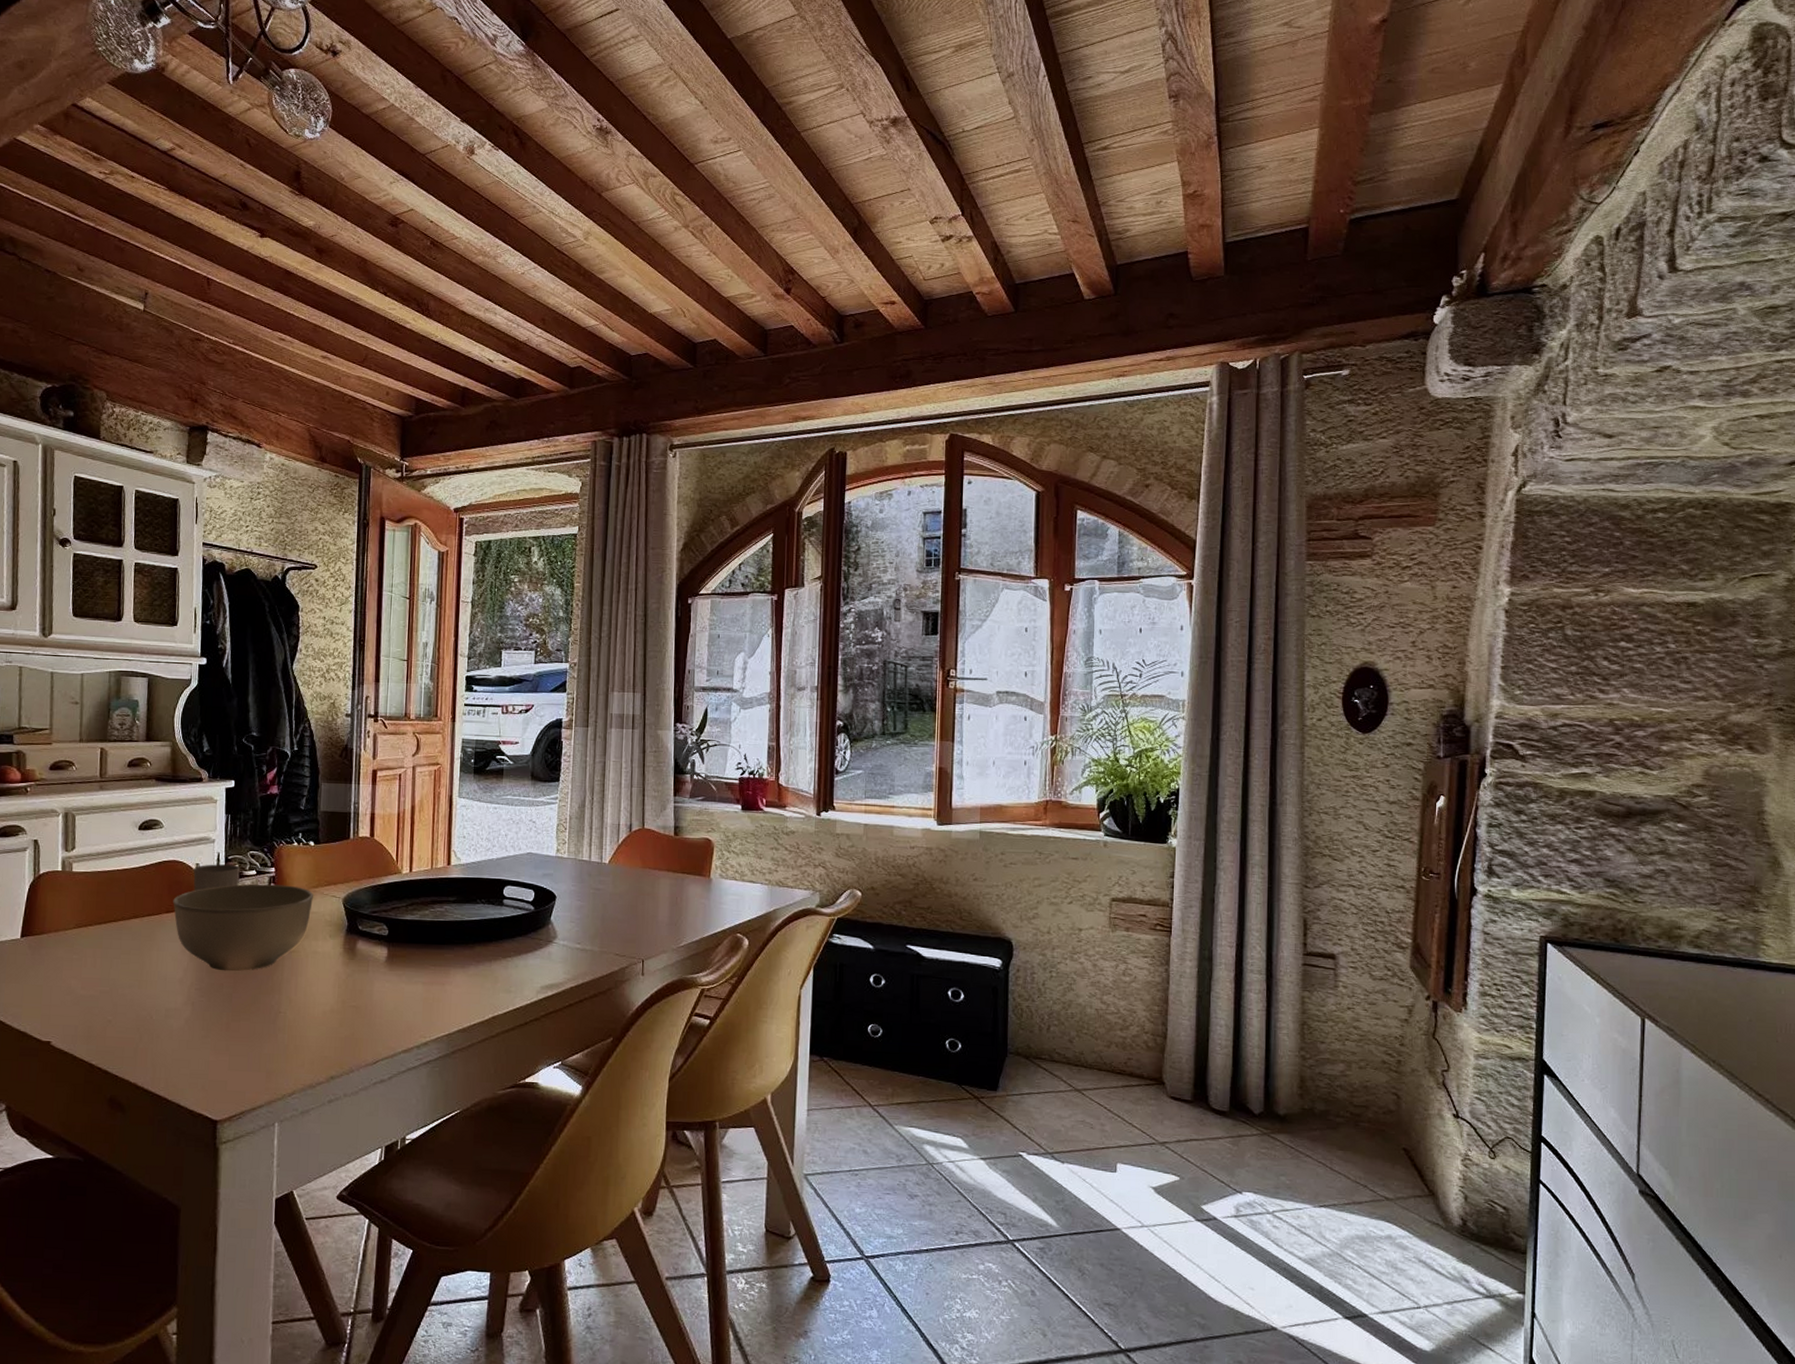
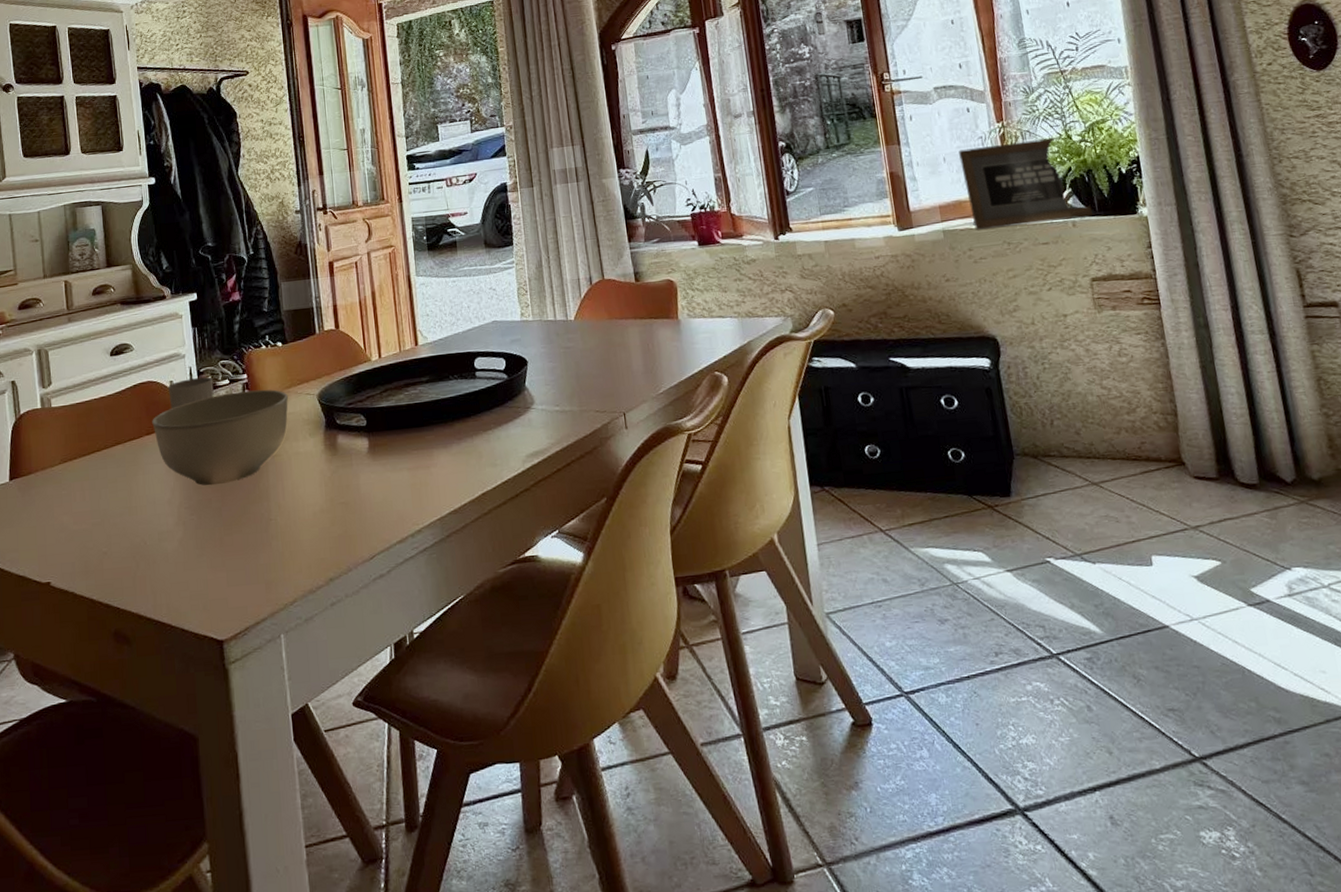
picture frame: none [1008,756,1125,839] -> present [959,138,1093,230]

